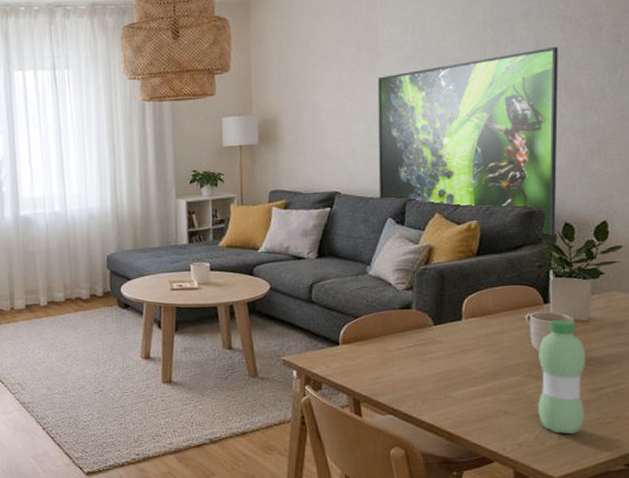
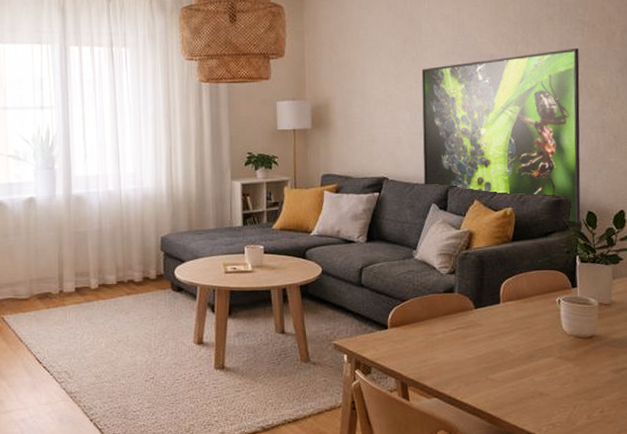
water bottle: present [538,319,586,435] -> none [568,302,610,414]

